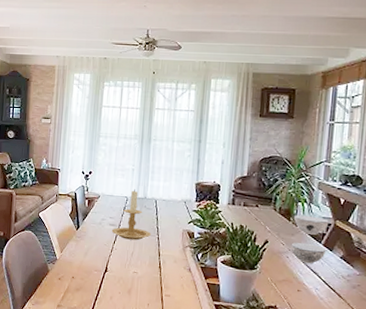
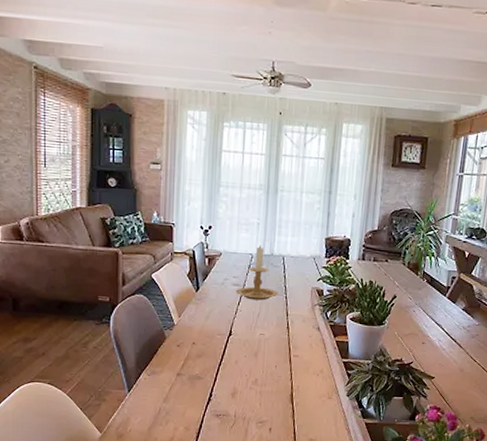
bowl: present [291,215,329,264] -> none [417,268,454,317]

